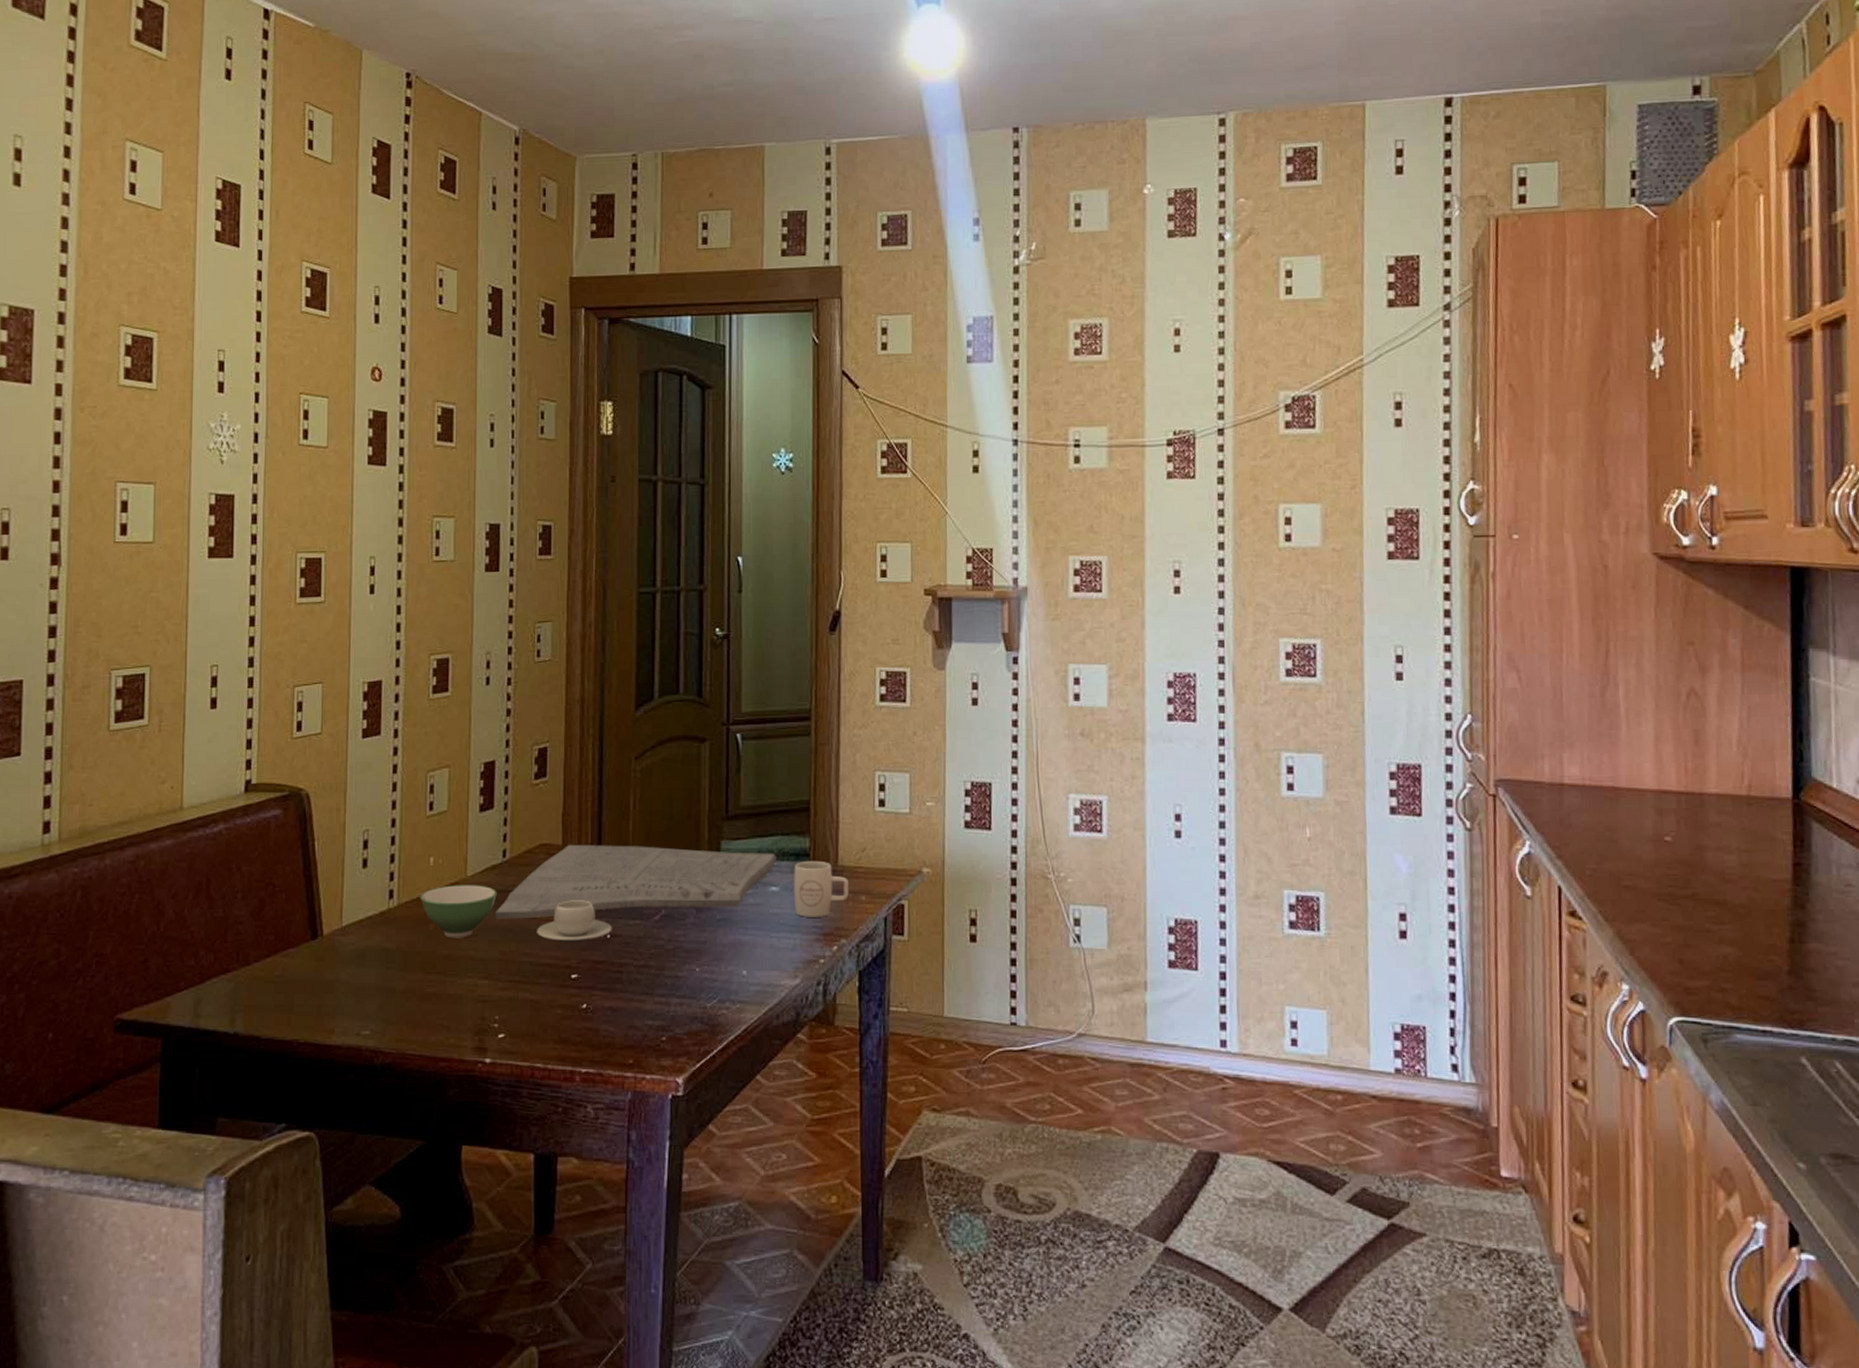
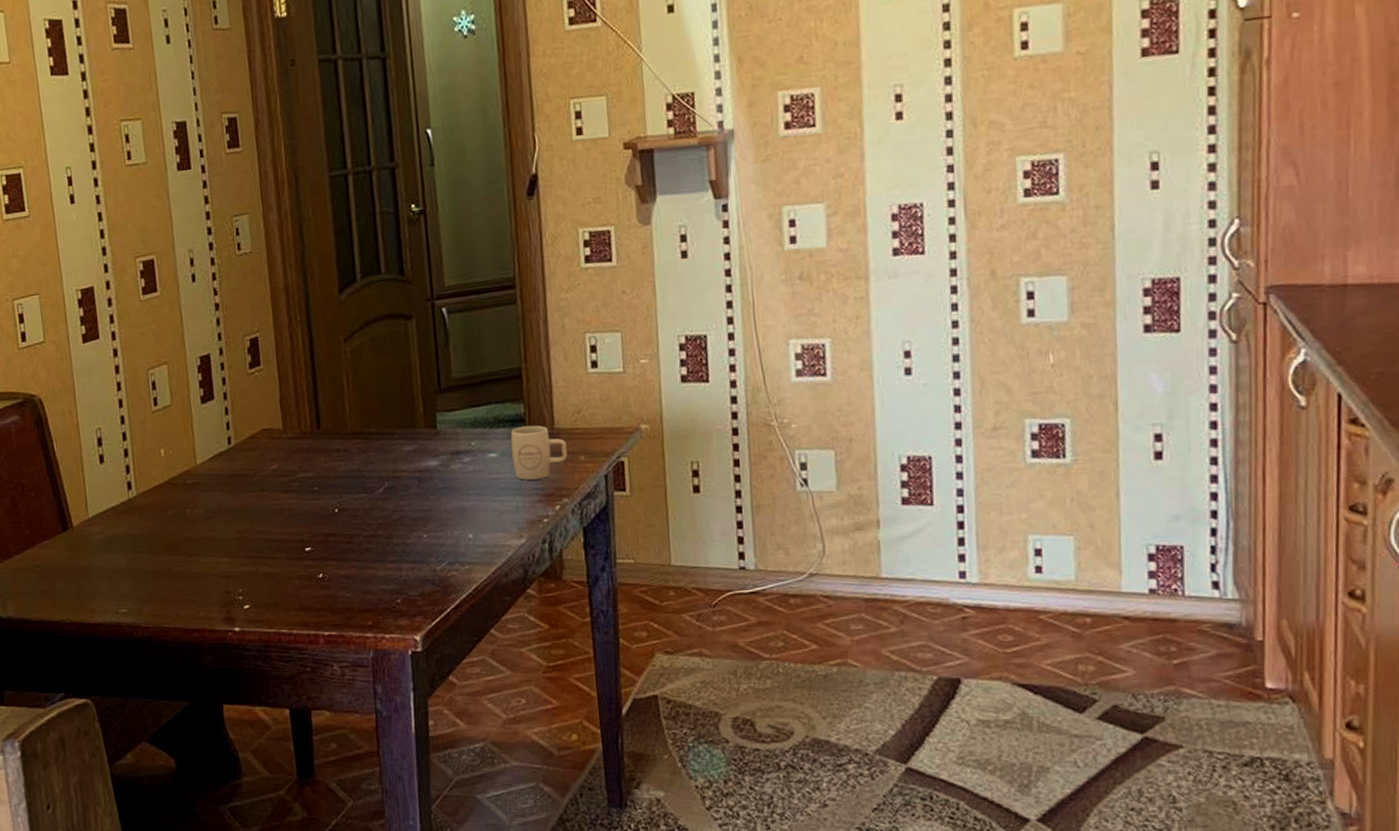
bowl: present [420,885,497,938] -> none [156,471,227,522]
newspaper: present [494,844,776,919] -> none [227,421,493,502]
teacup: present [537,900,612,943] -> none [268,478,339,519]

